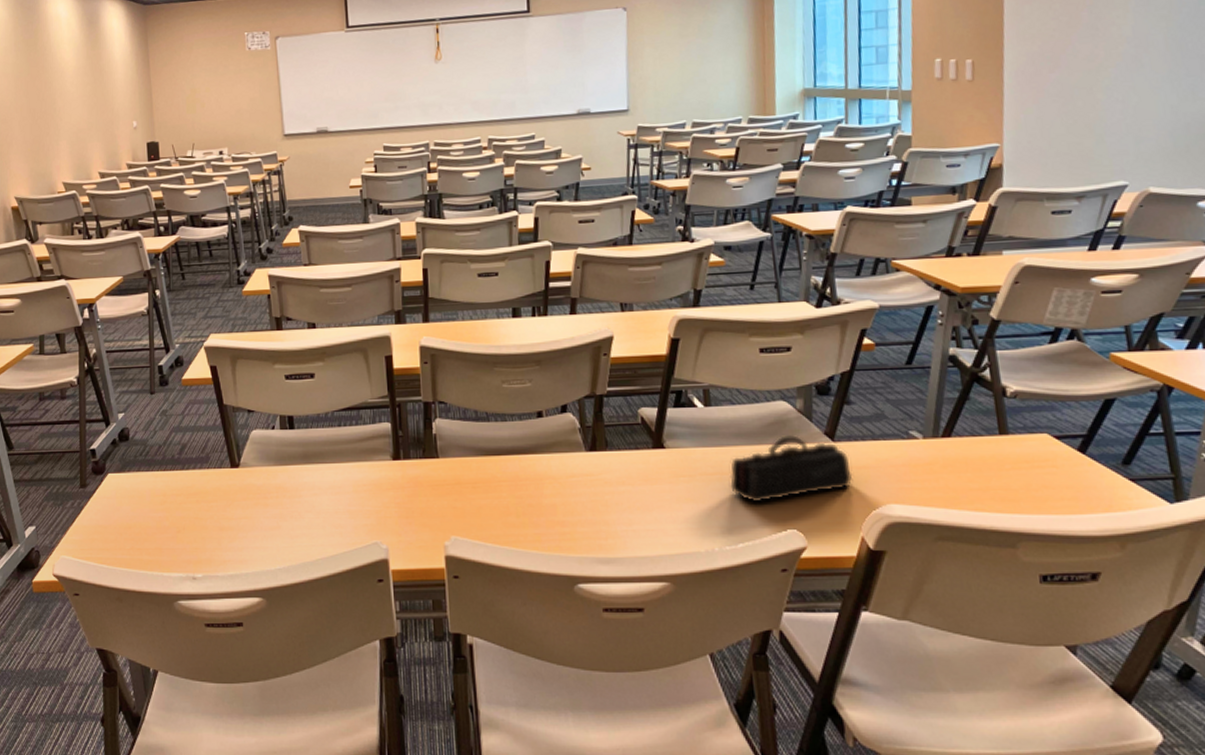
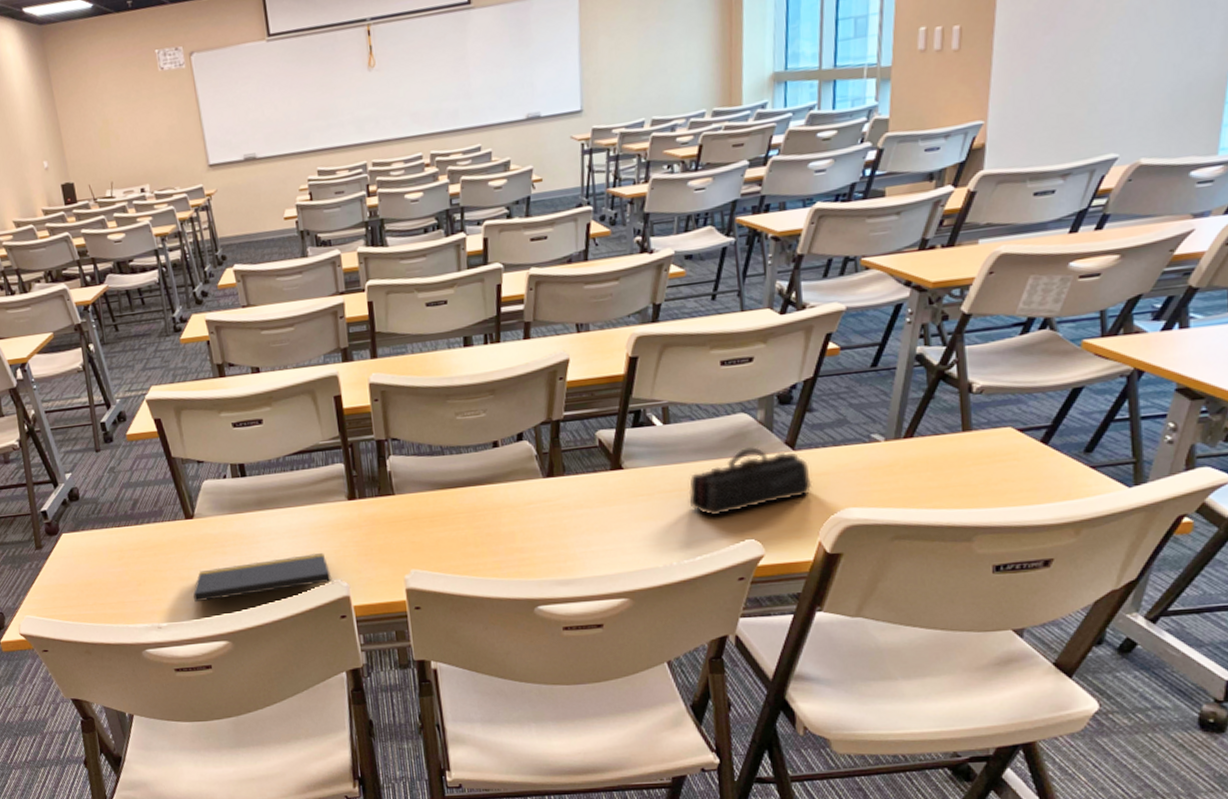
notepad: none [231,512,374,555] -> present [193,553,334,603]

